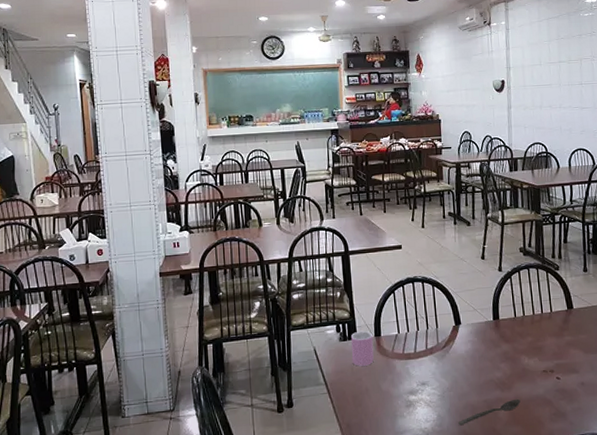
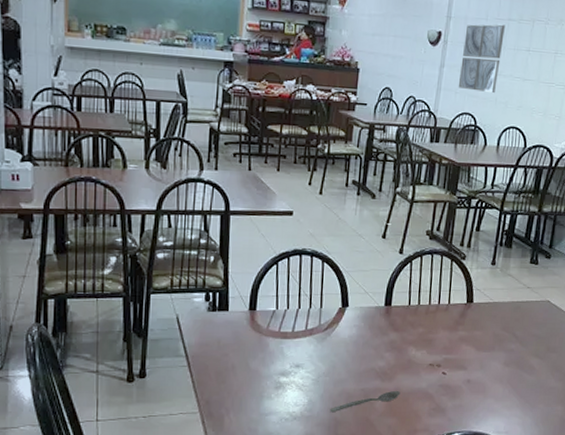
cup: present [351,330,374,366] -> none [219,302,246,341]
wall art: none [524,66,559,124] -> present [458,24,505,94]

